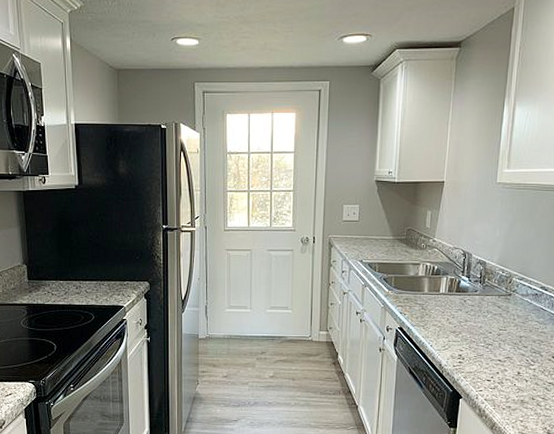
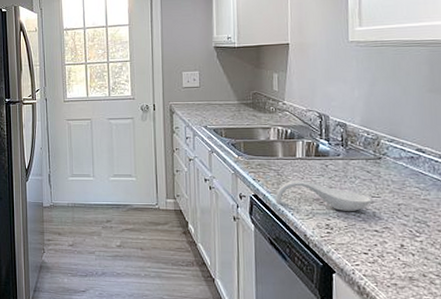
spoon rest: none [418,314,499,343] -> present [276,181,372,211]

